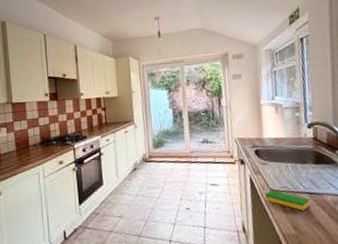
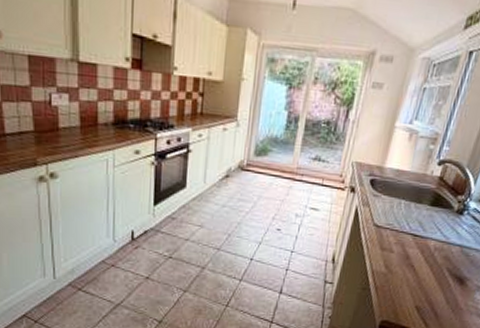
dish sponge: present [264,190,310,211] -> none [364,225,411,251]

